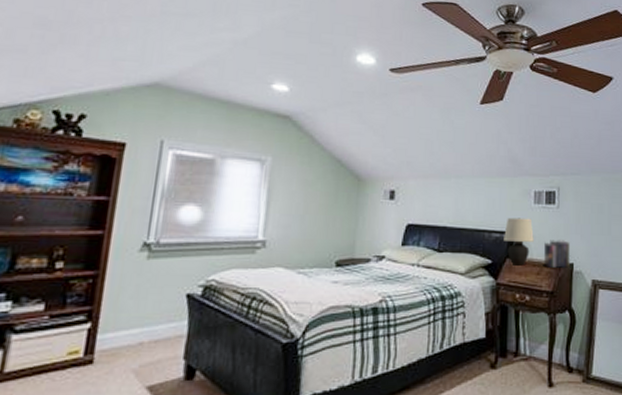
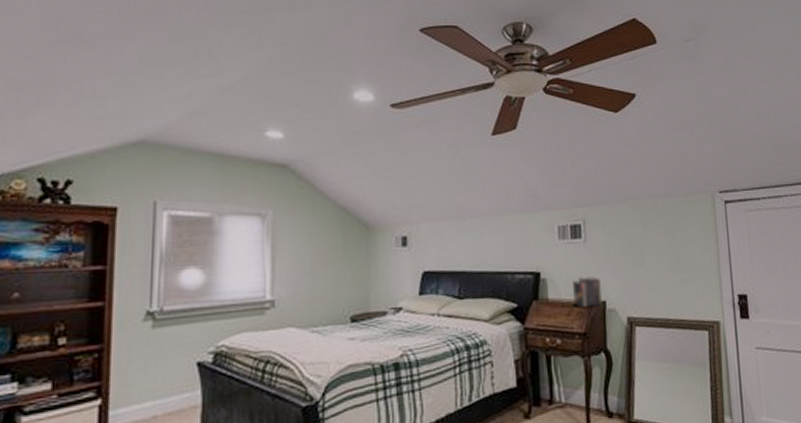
table lamp: present [504,217,534,266] -> none [528,255,561,308]

